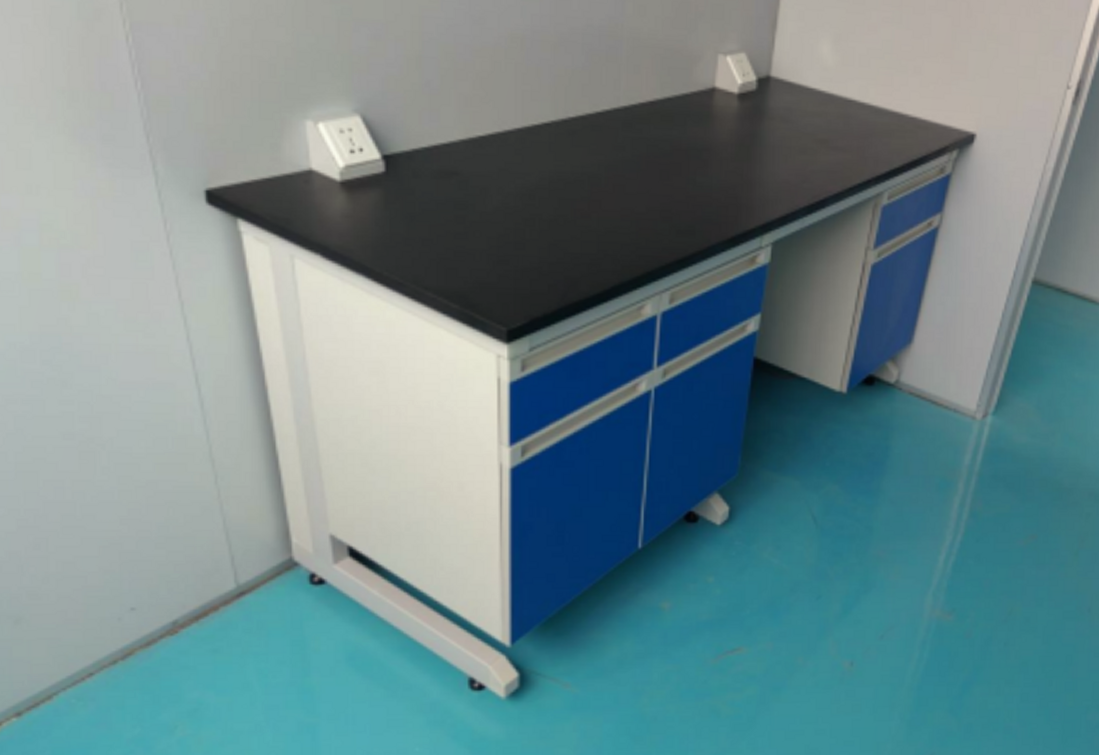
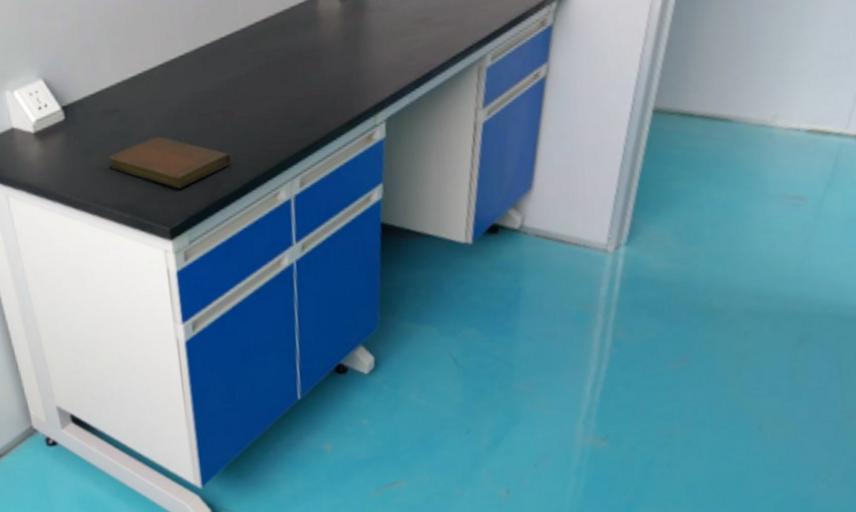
notebook: none [438,215,593,283] -> present [108,136,232,189]

